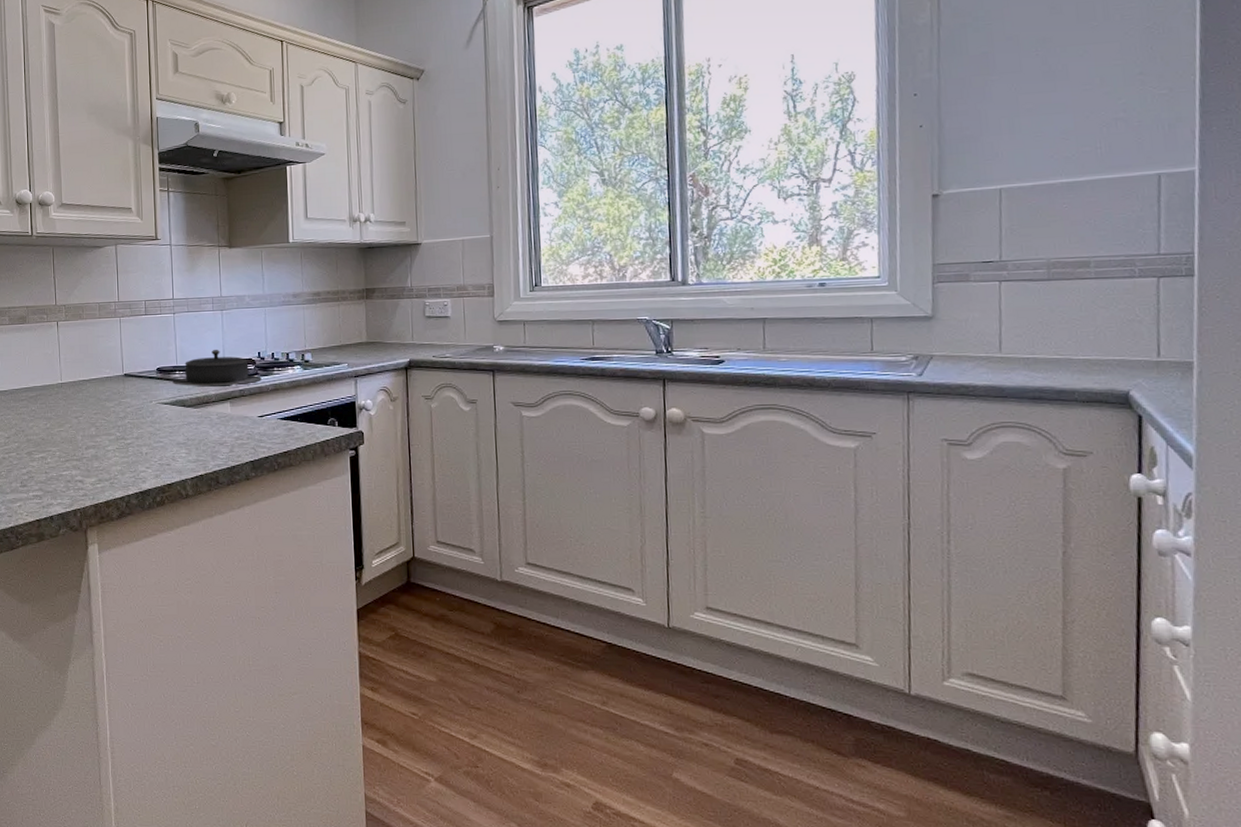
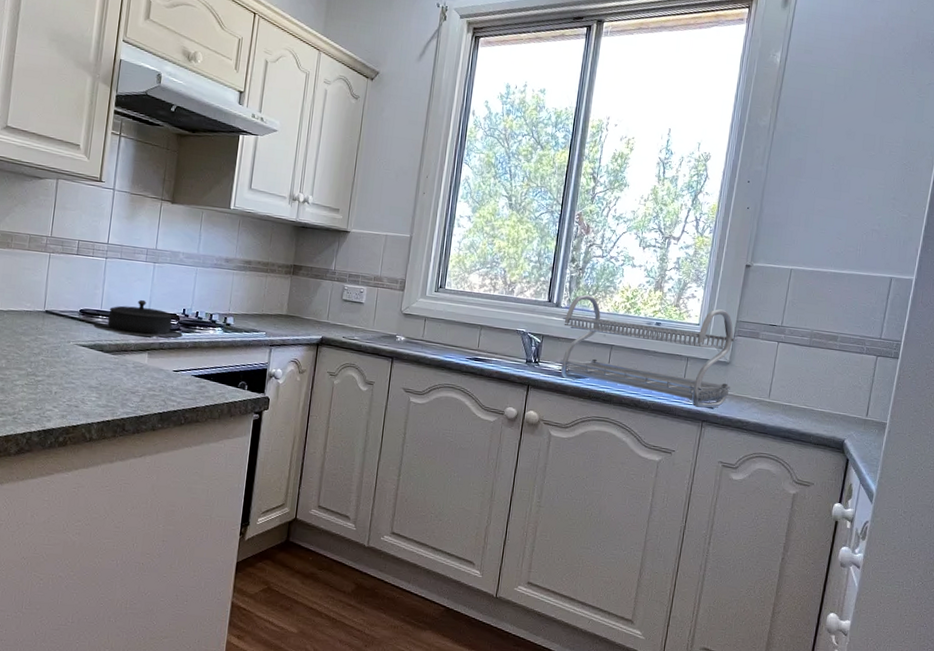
dish rack: none [692,254,941,376] -> present [559,294,736,408]

